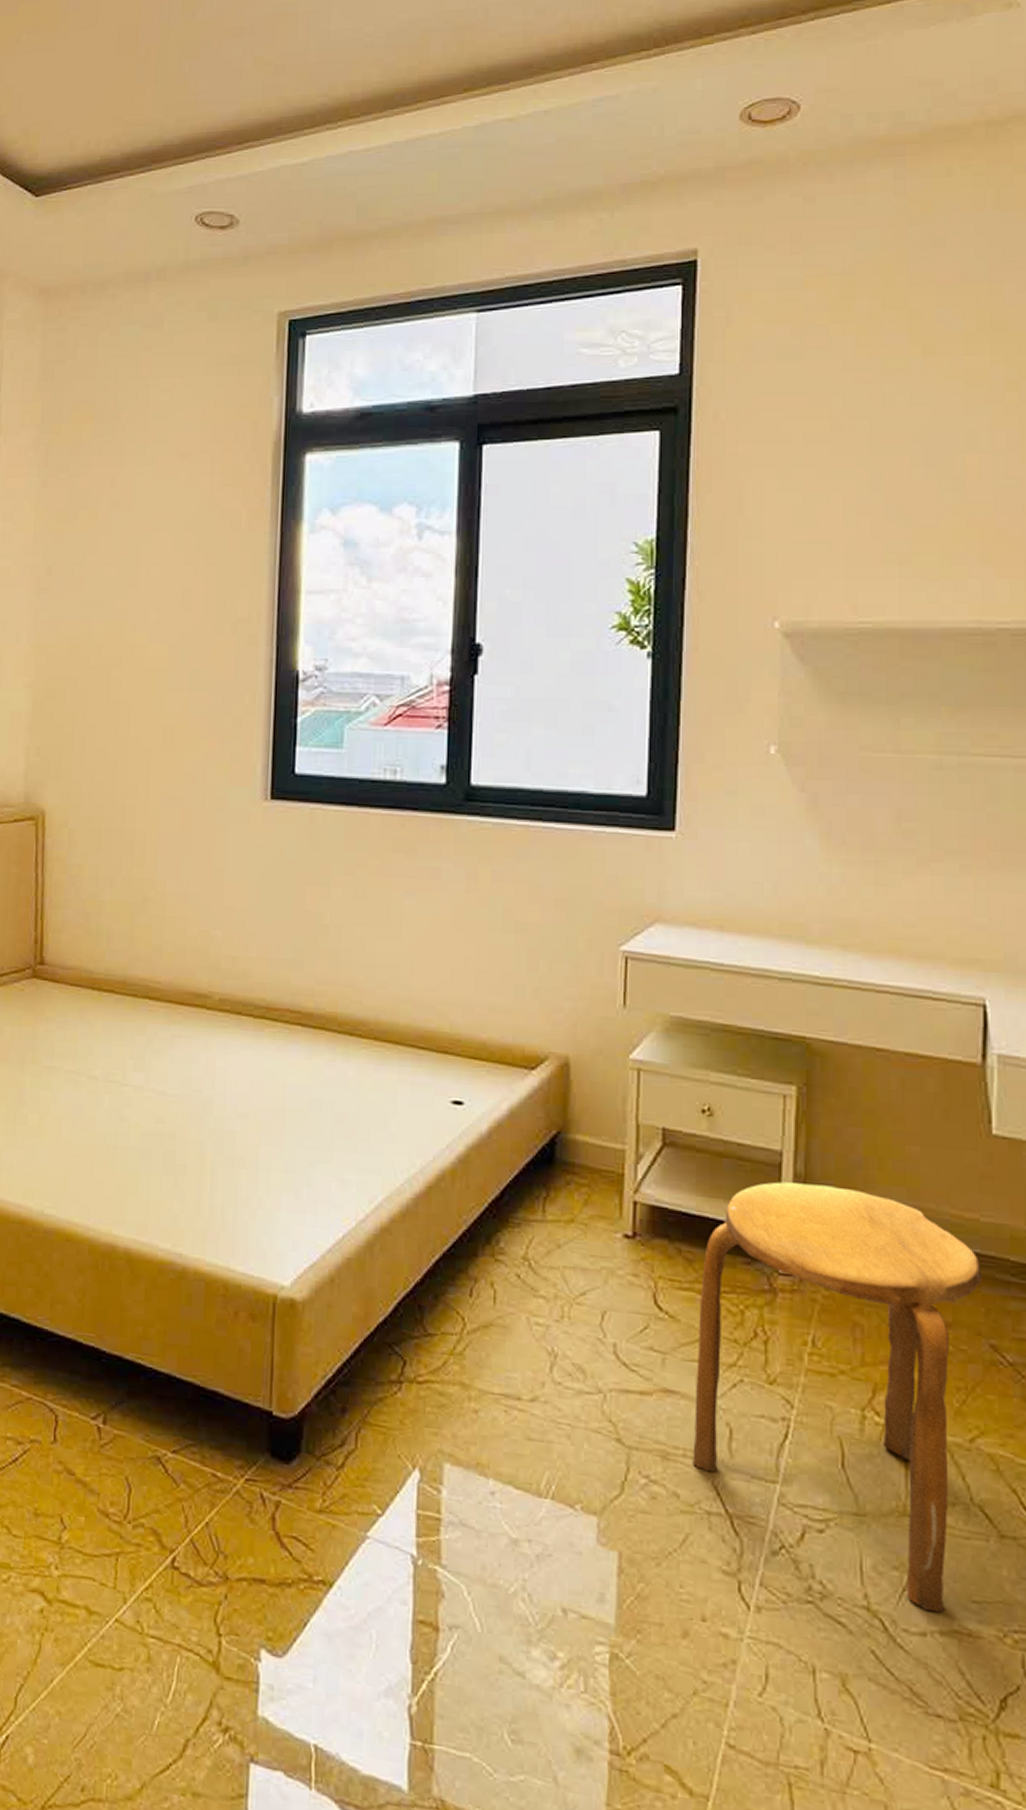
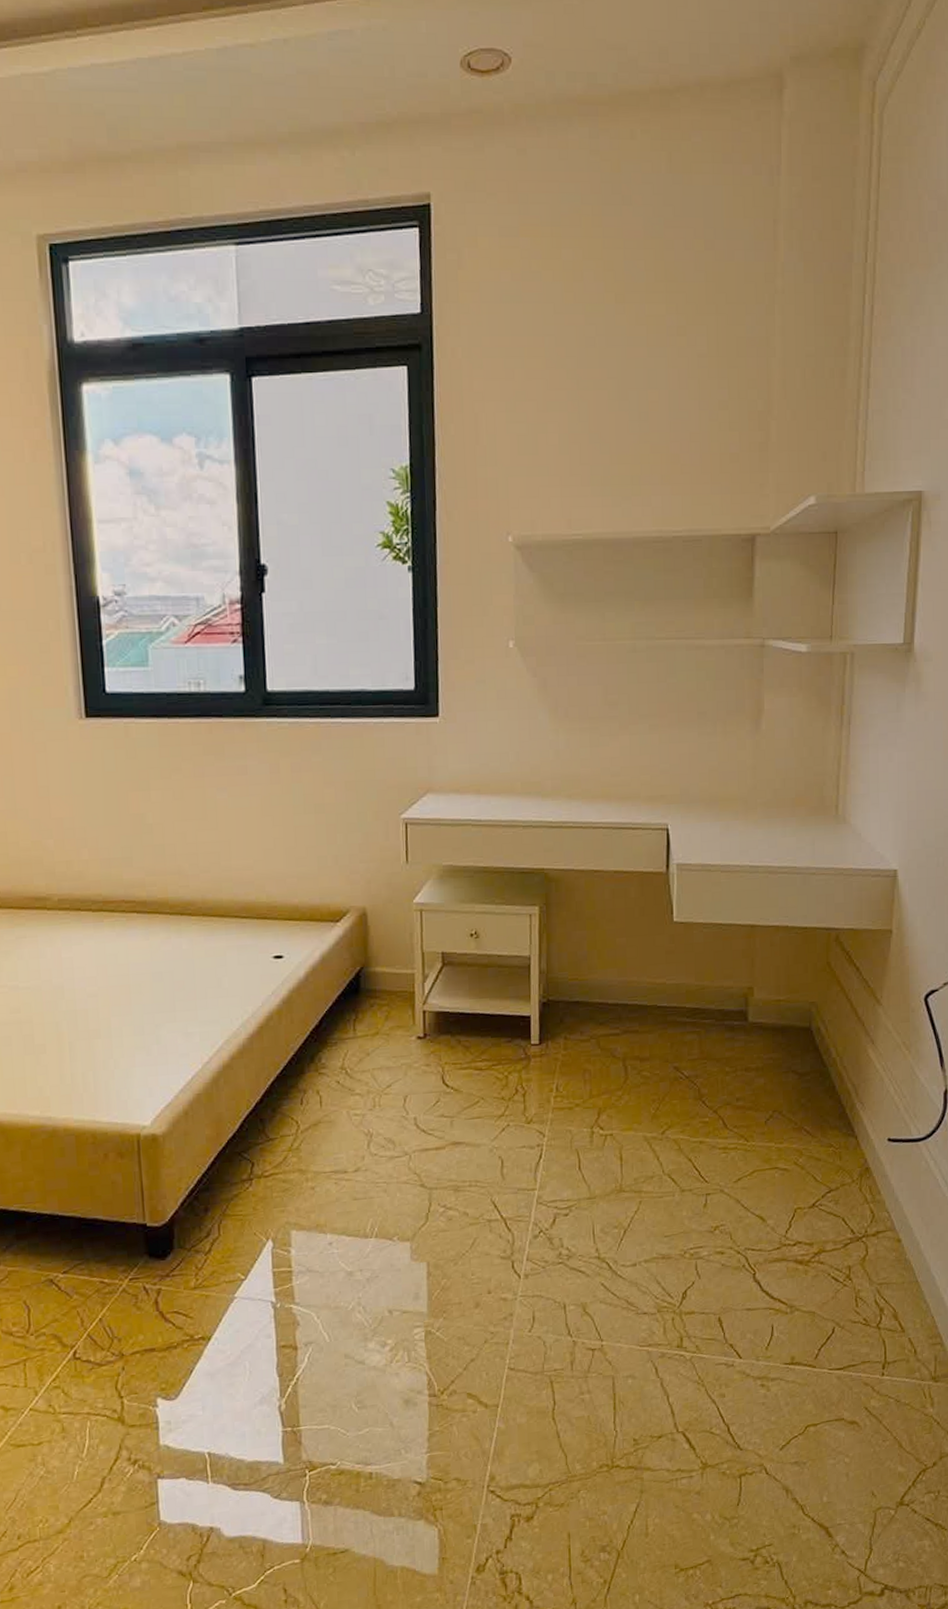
stool: present [692,1181,983,1613] -> none [475,976,669,1250]

